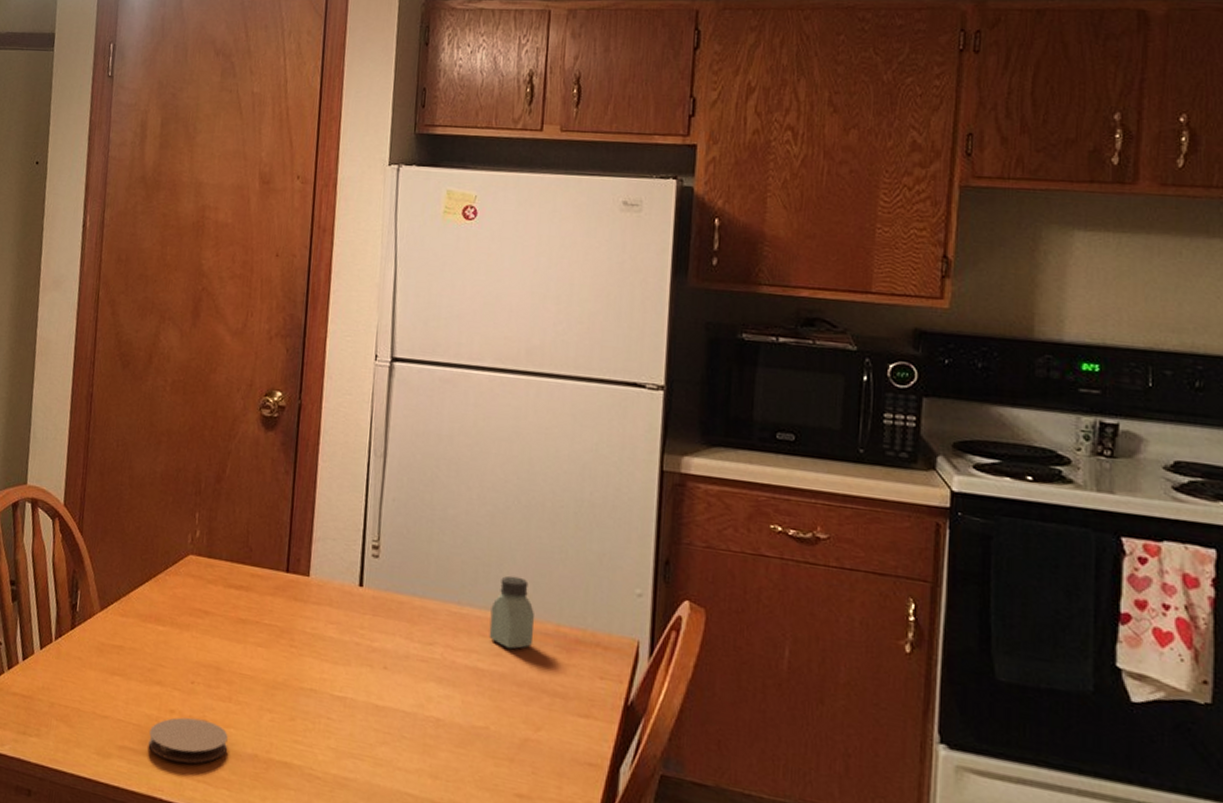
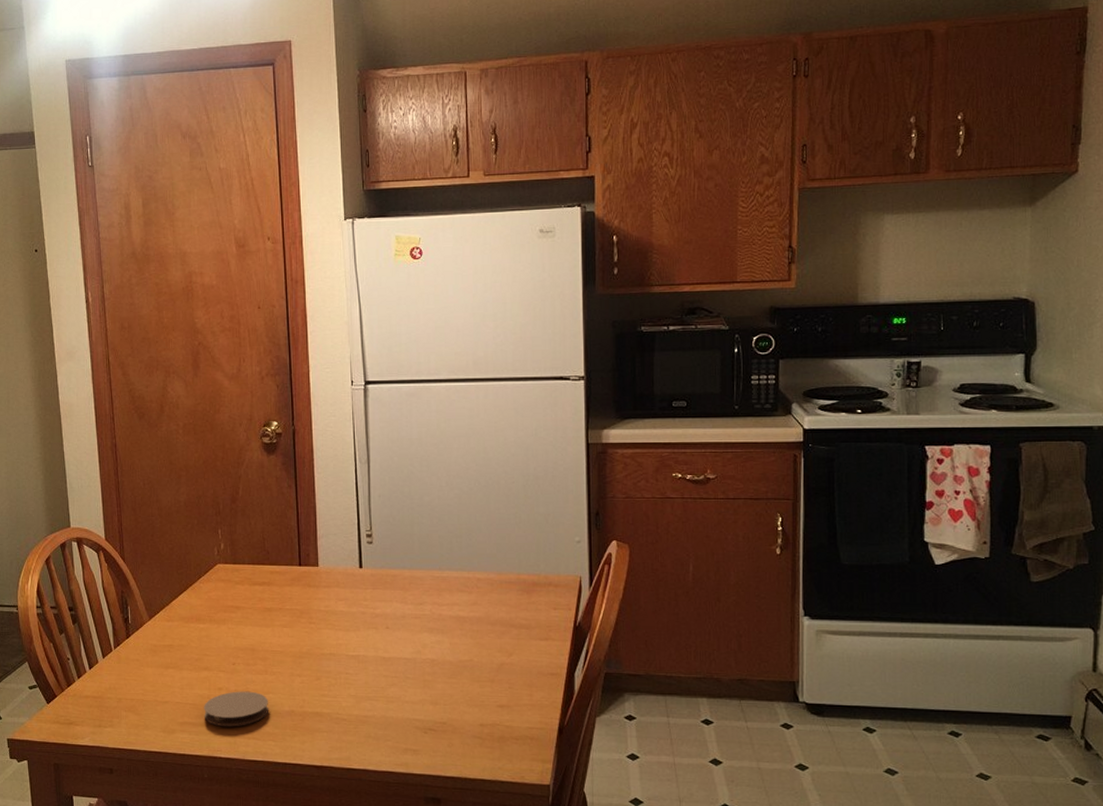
saltshaker: present [489,575,535,649] -> none [465,542,501,598]

